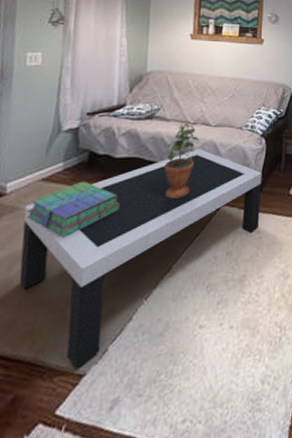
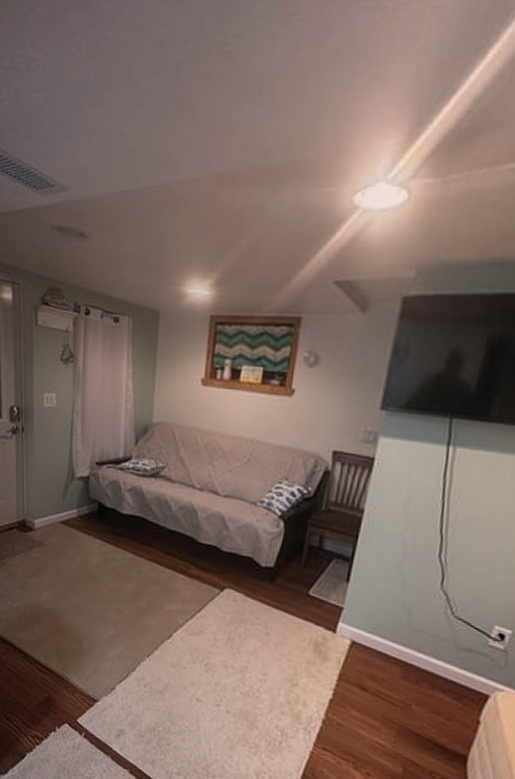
coffee table: present [19,148,262,369] -> none [47,519,277,693]
stack of books: present [26,181,120,238] -> none [50,530,125,580]
potted plant: present [164,121,199,199] -> none [167,486,205,569]

